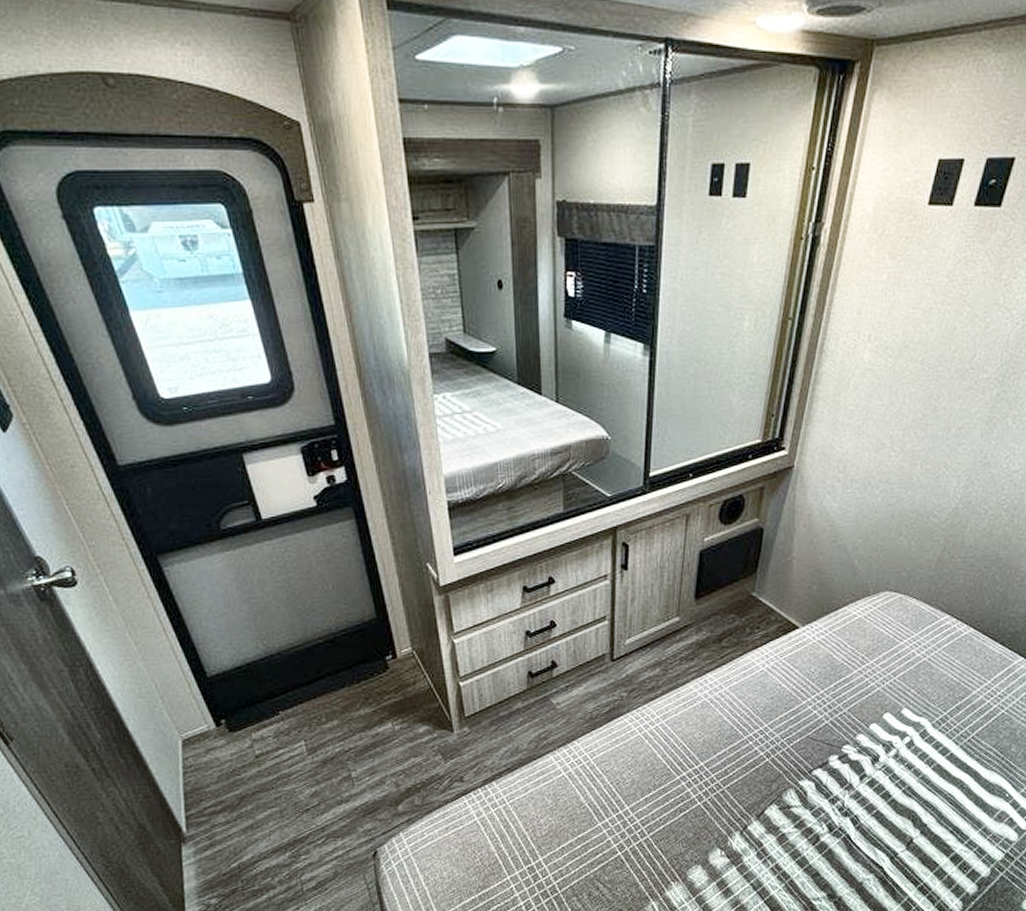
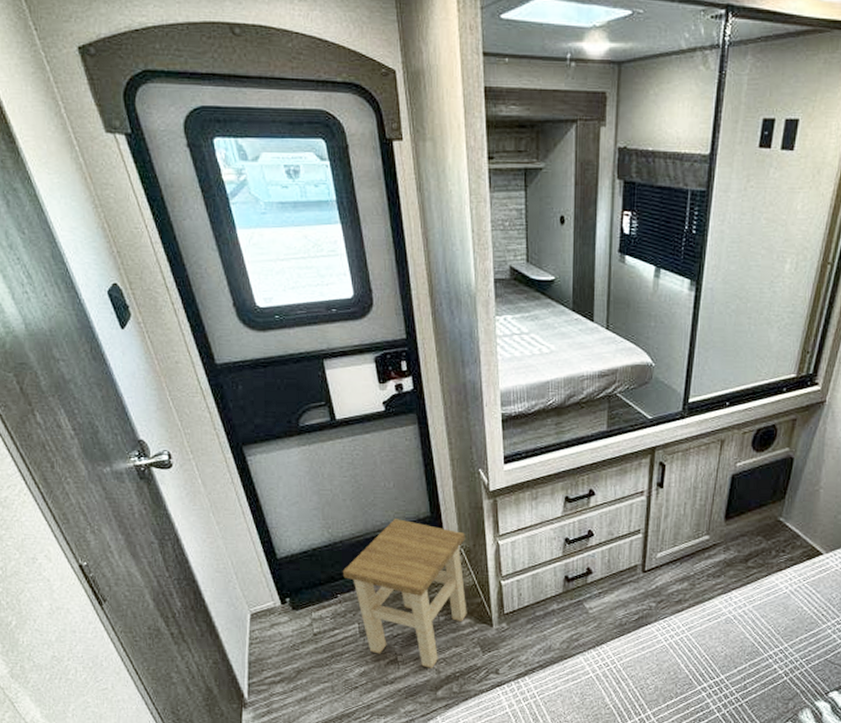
stool: none [282,623,425,782] -> present [342,519,467,668]

